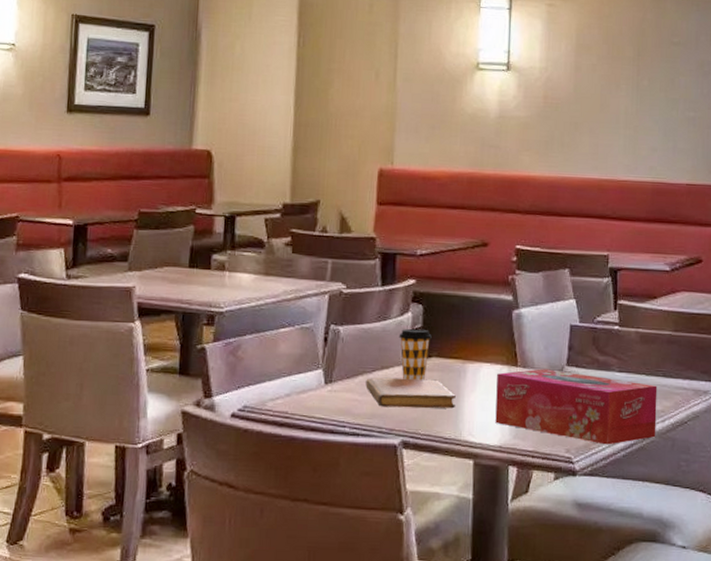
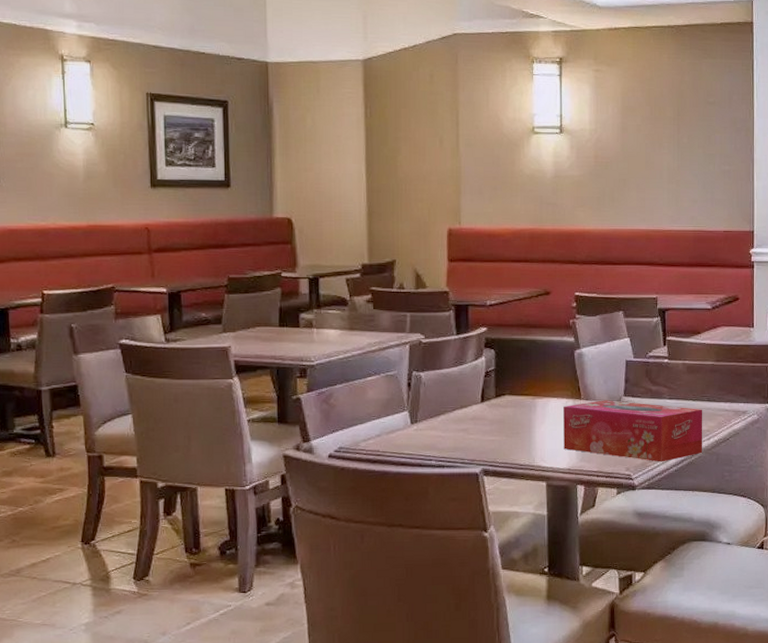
notebook: present [365,377,456,409] -> none [447,414,528,441]
coffee cup: present [399,328,432,380] -> none [474,371,504,416]

